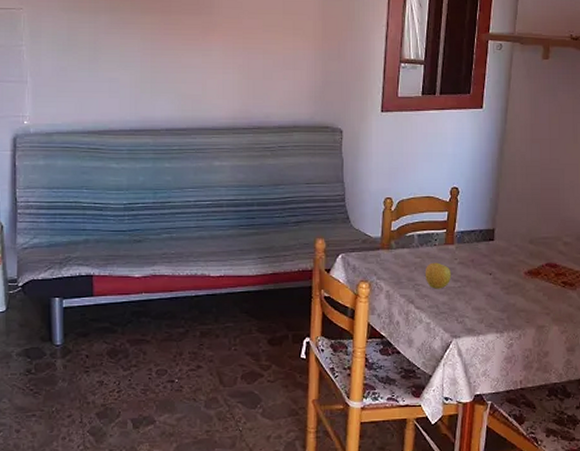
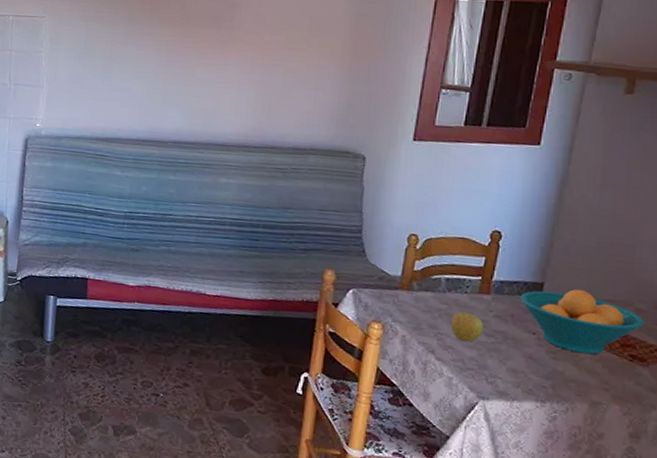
fruit bowl: none [477,231,571,286] -> present [520,289,645,355]

